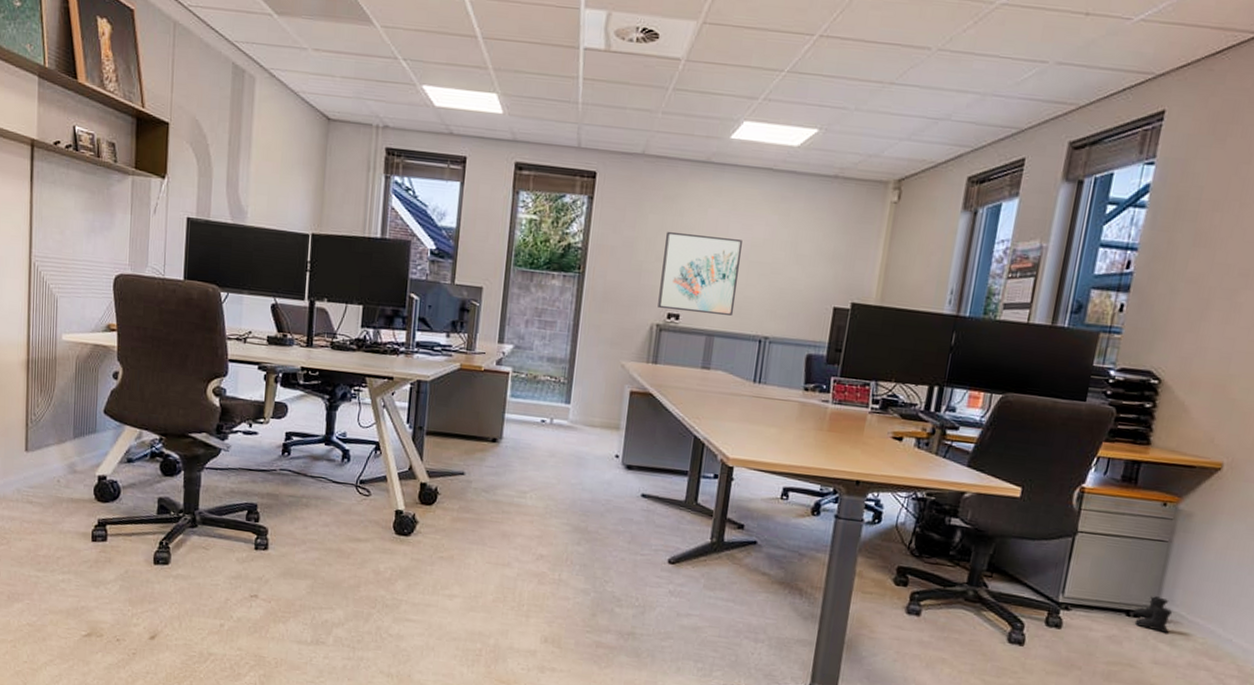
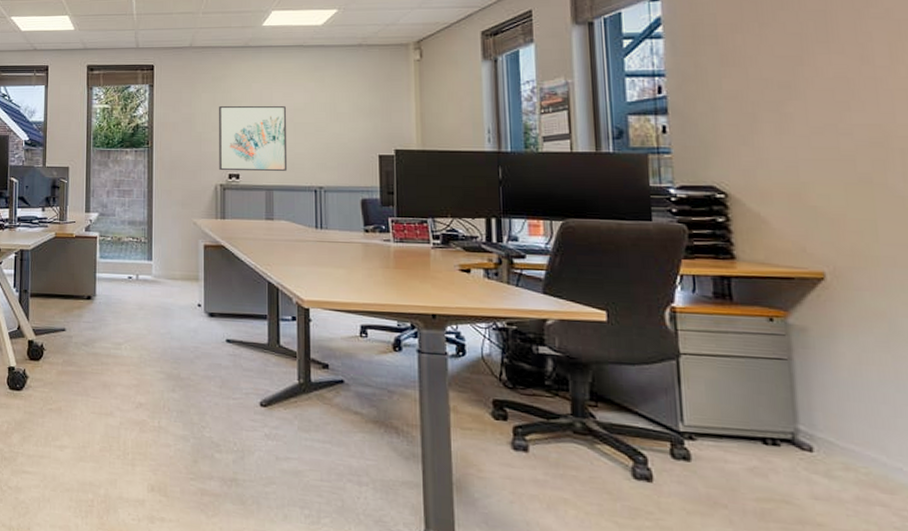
boots: present [1132,596,1173,634] -> none [769,420,821,464]

